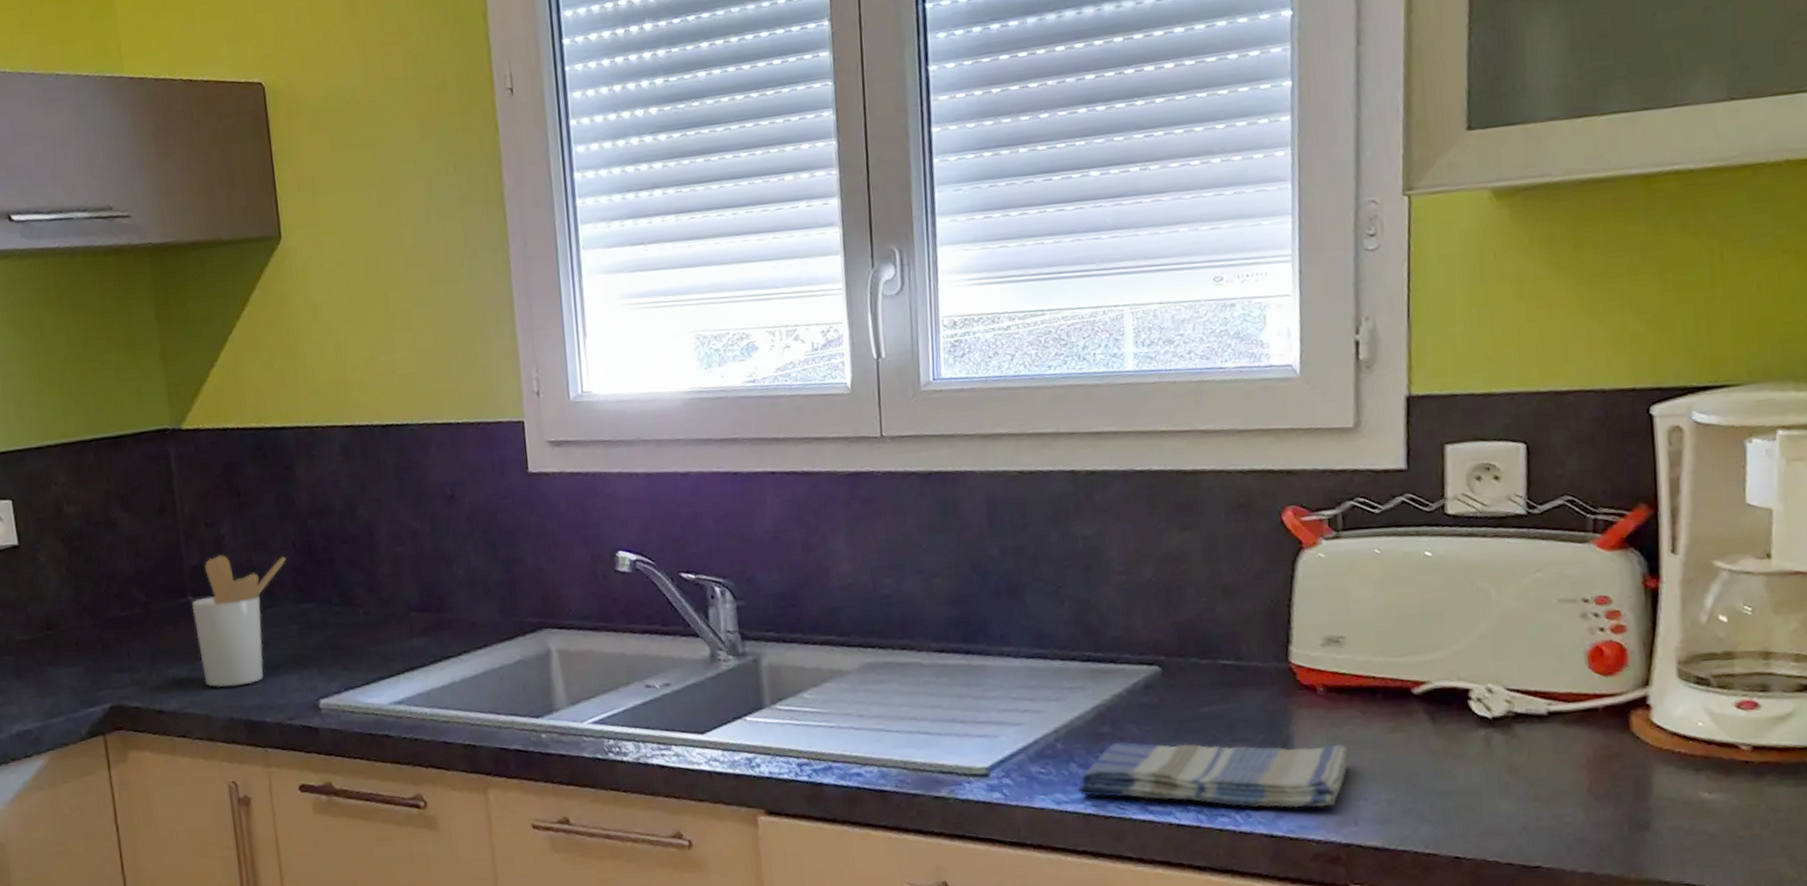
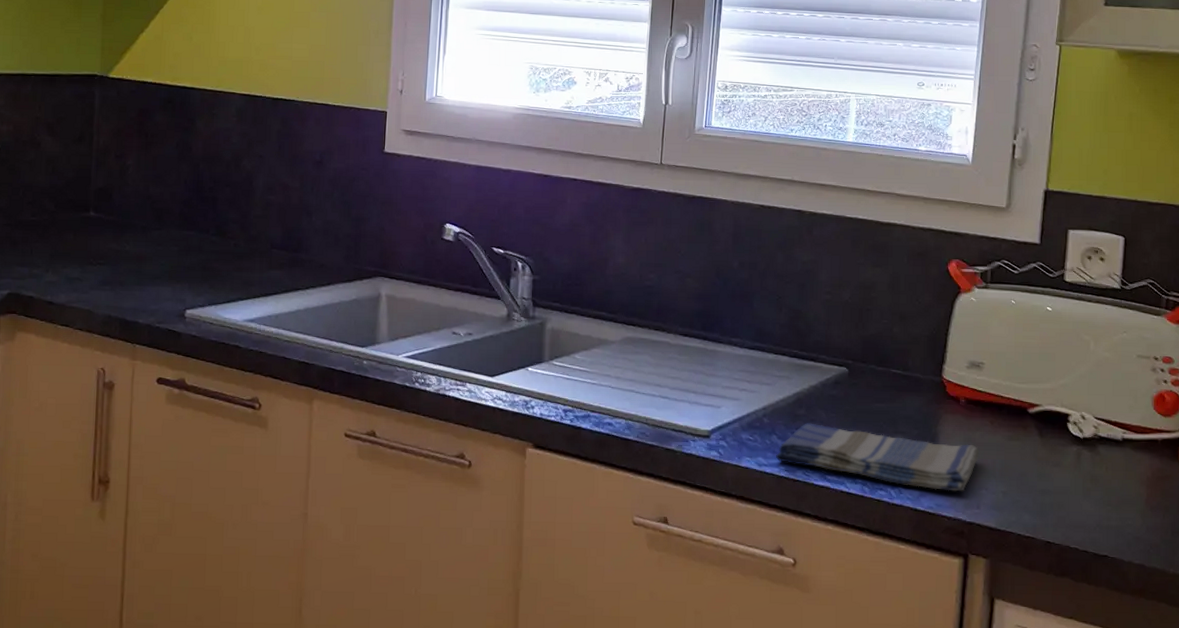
utensil holder: present [192,555,286,688] -> none [91,182,177,290]

